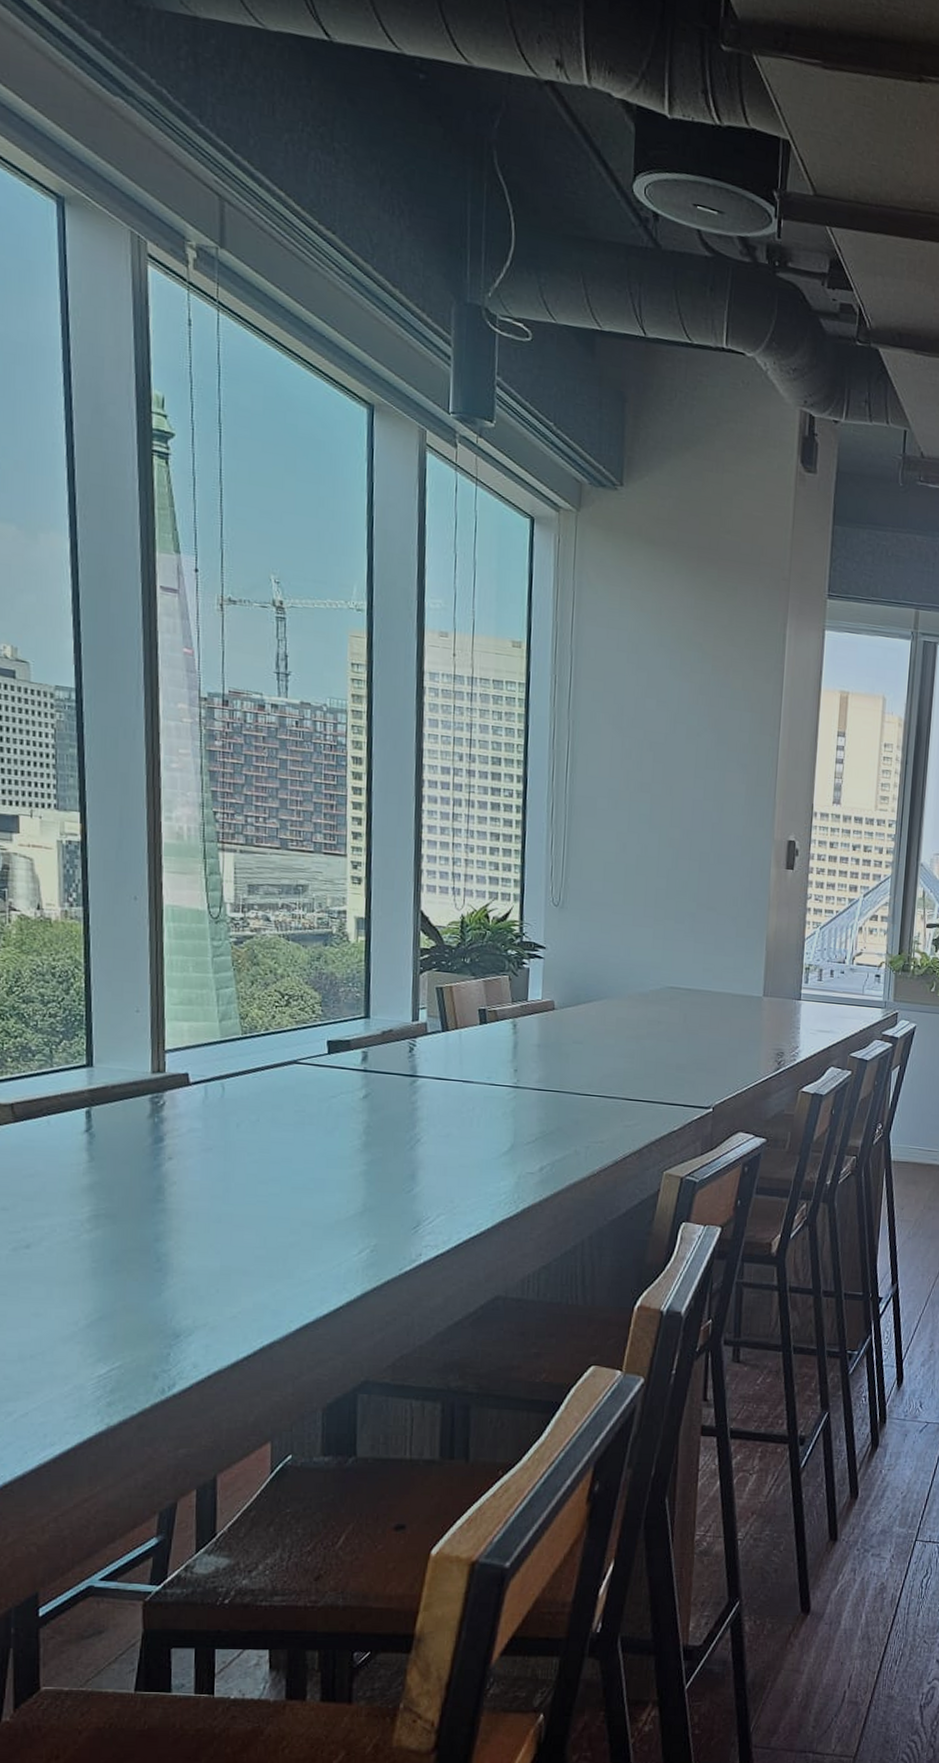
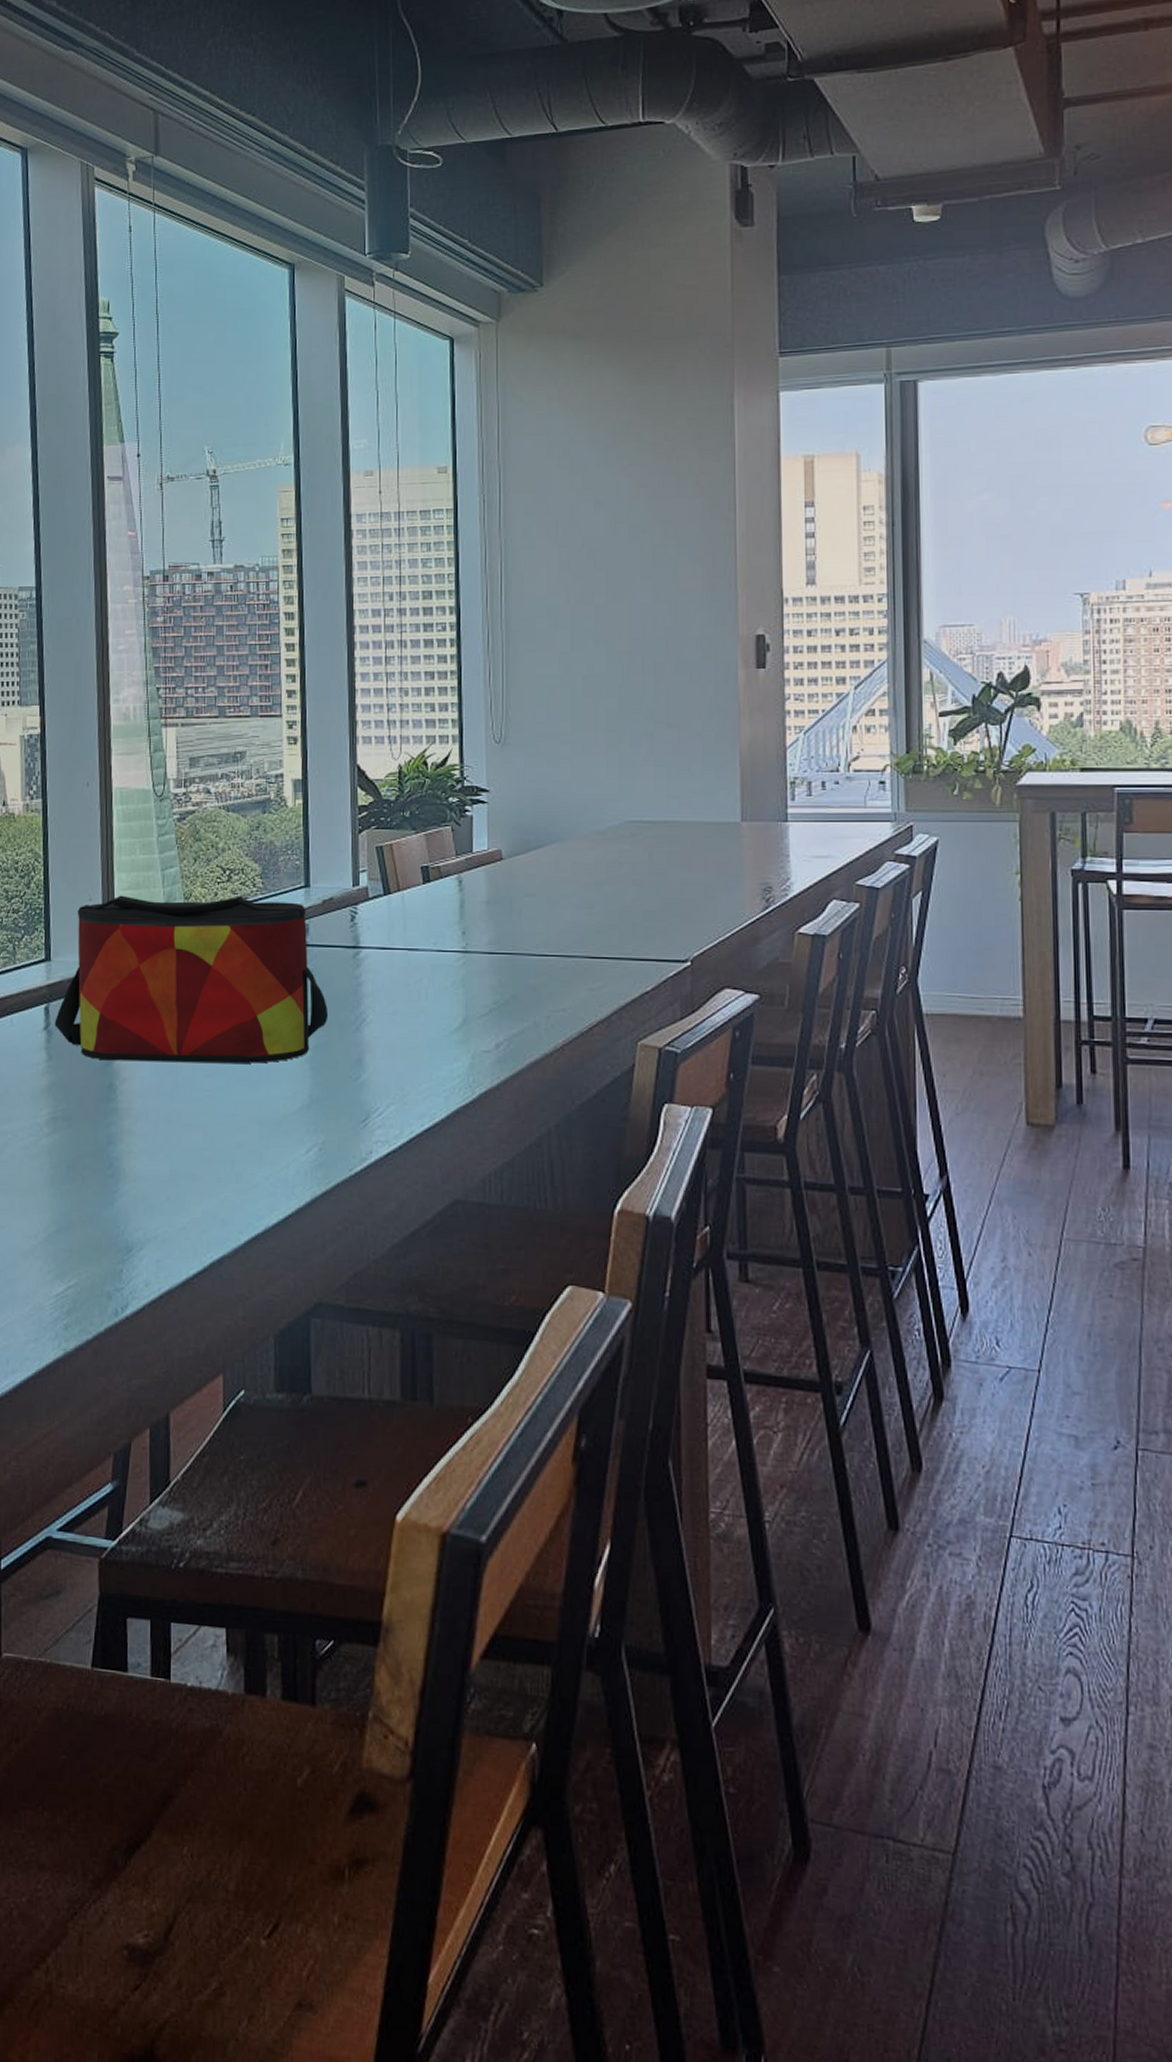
bag: none [97,1009,385,1174] -> present [54,895,329,1064]

